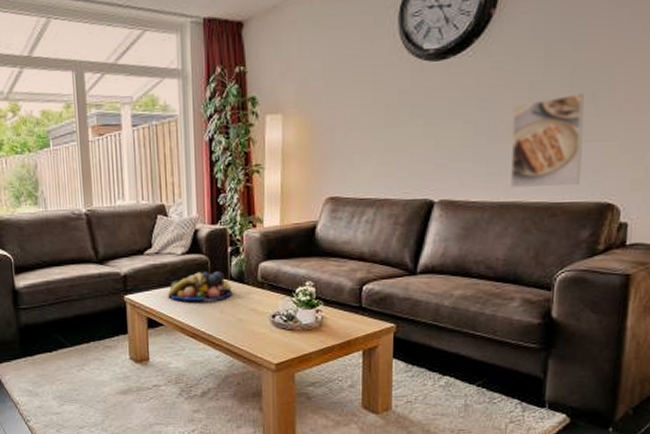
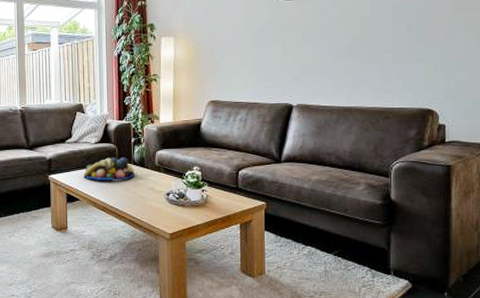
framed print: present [510,93,584,189] -> none [350,25,406,97]

